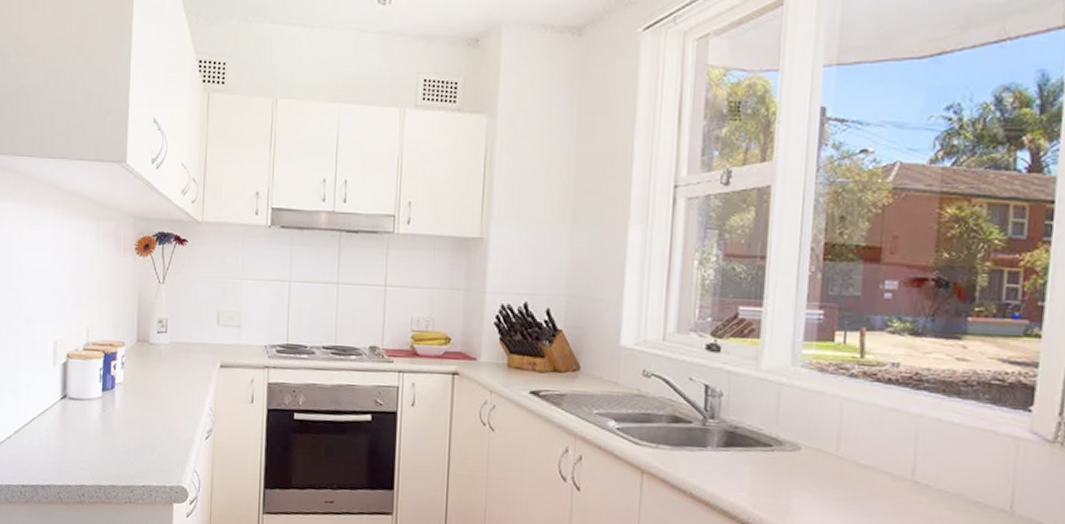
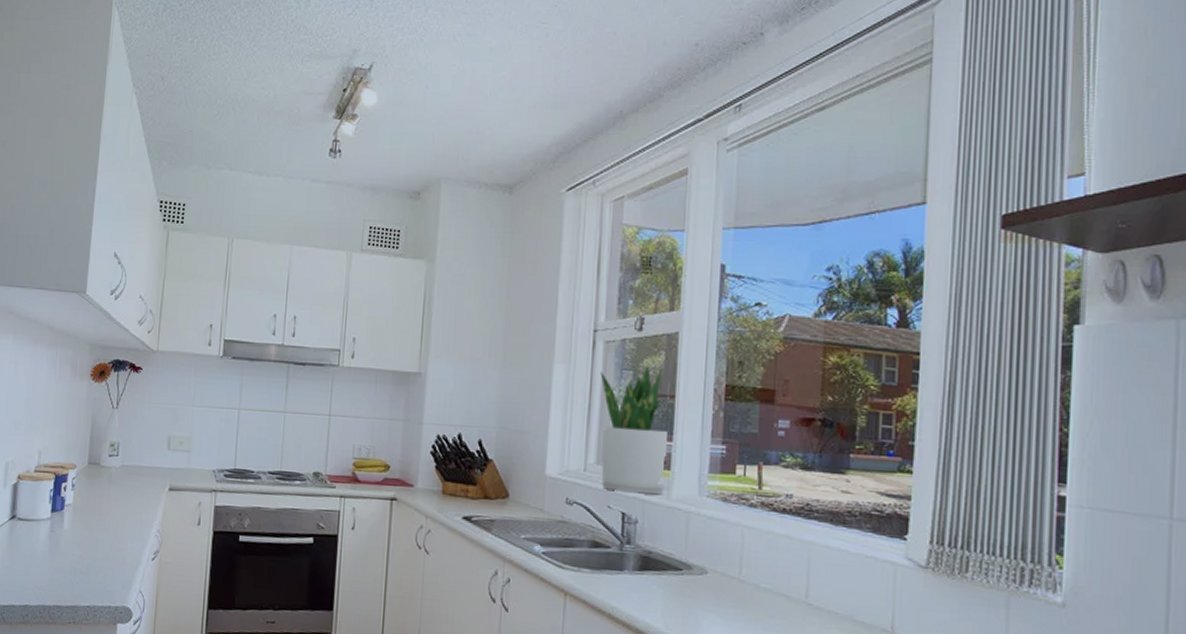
planter: none [681,224,759,366] -> present [600,366,669,495]

